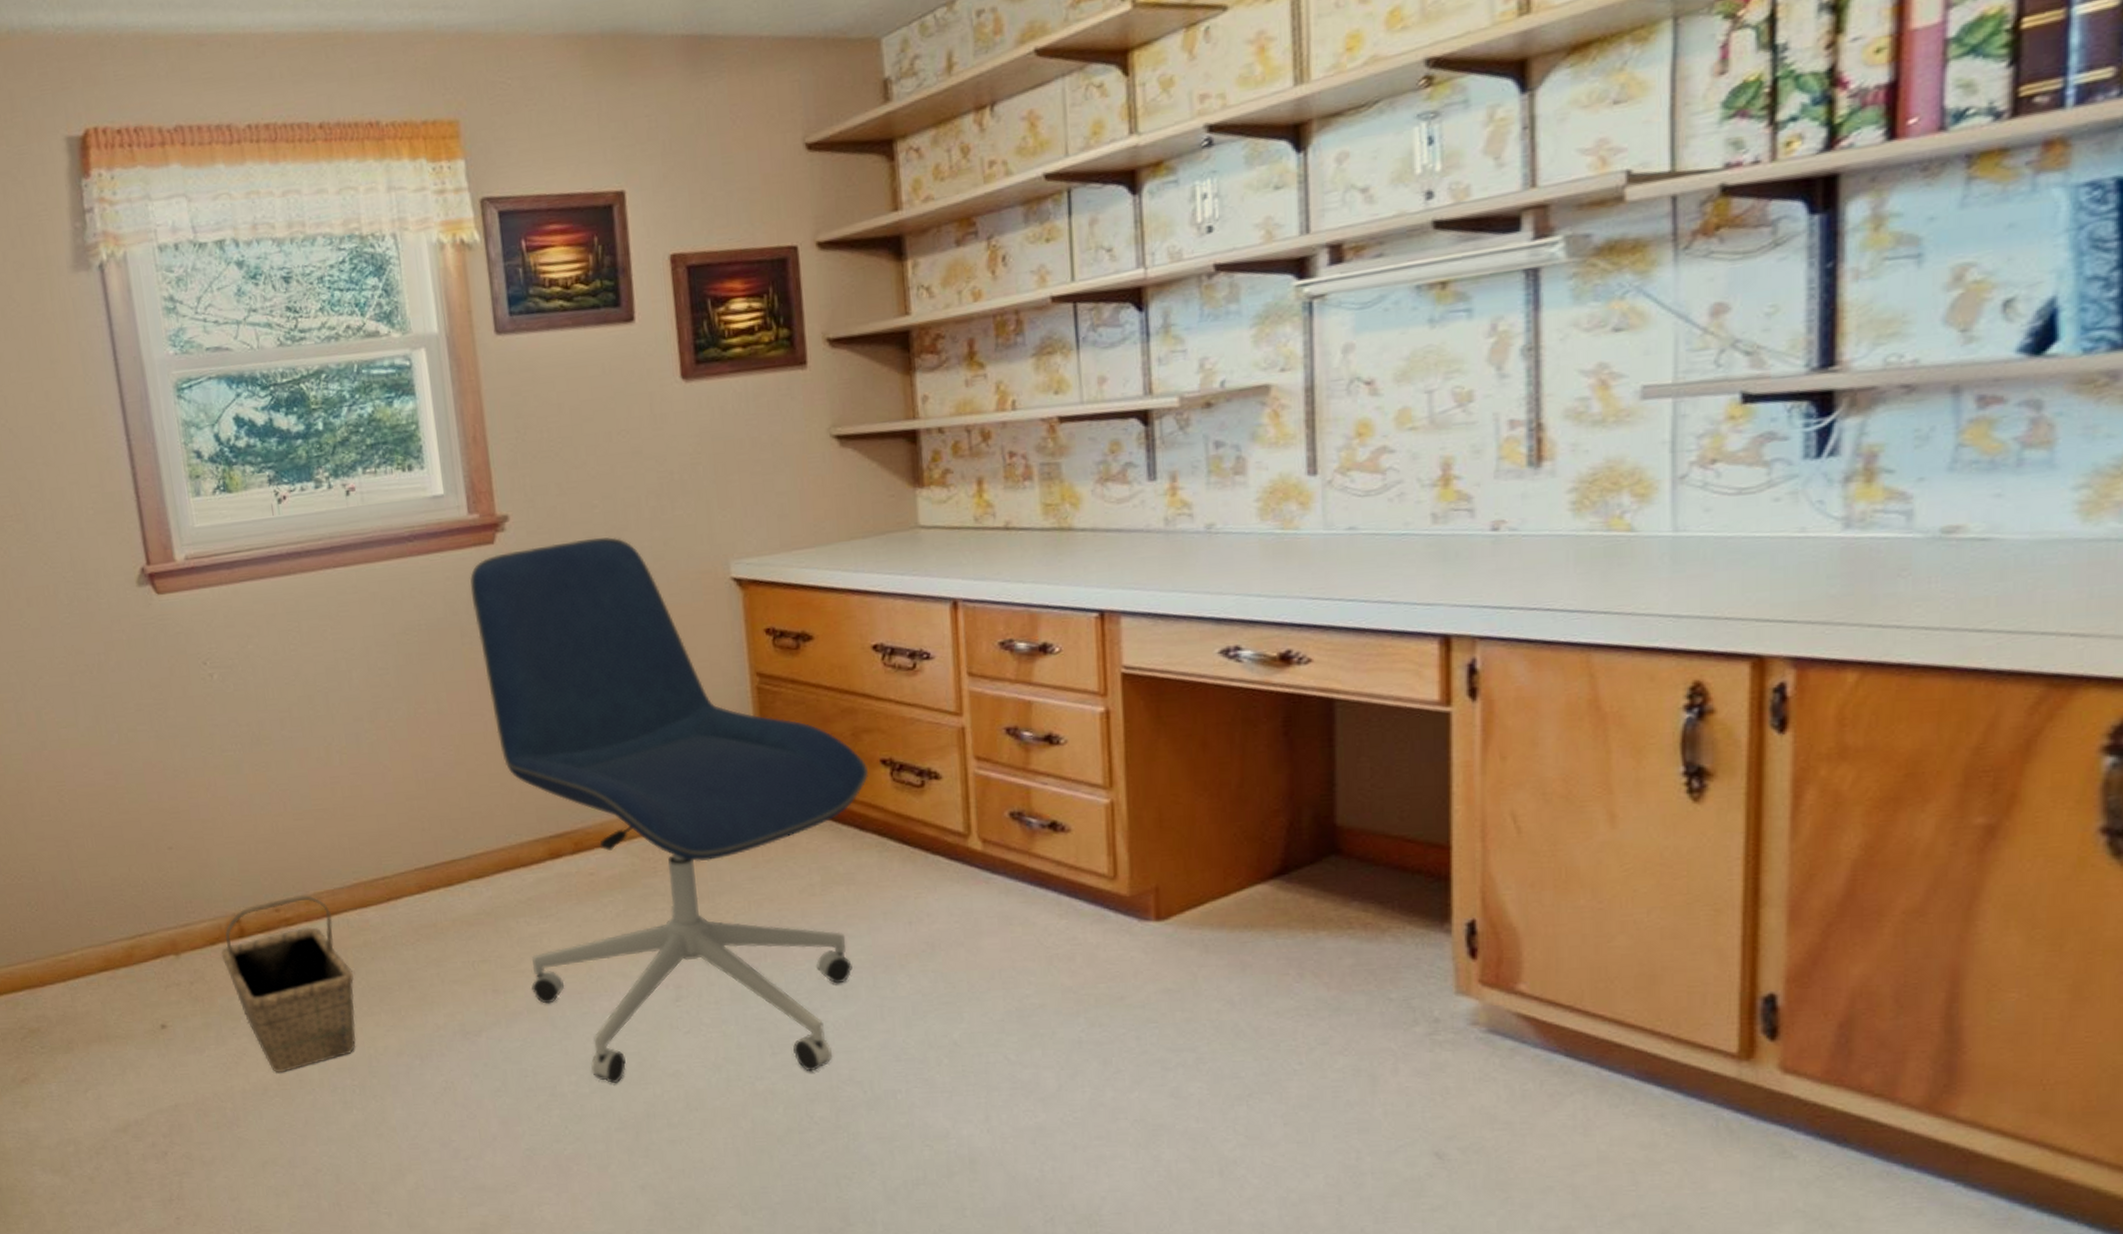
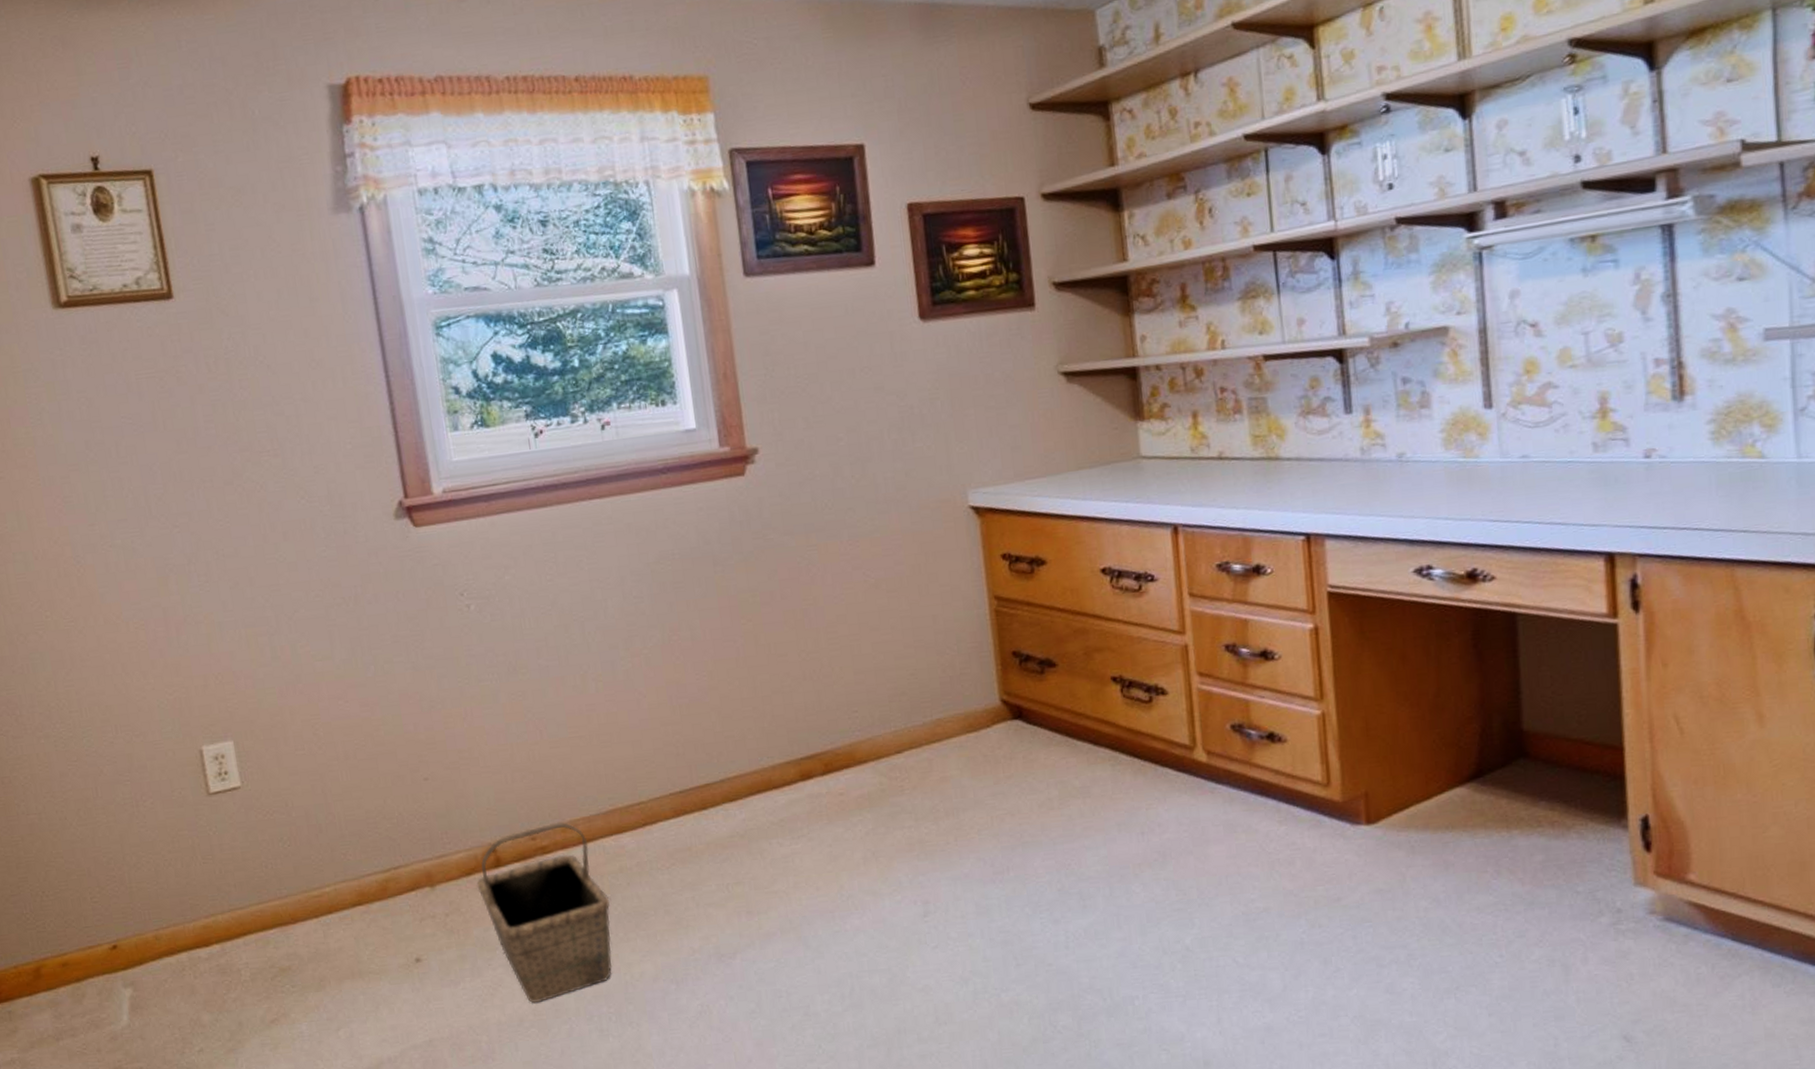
office chair: present [470,537,868,1084] -> none [721,468,1100,1001]

